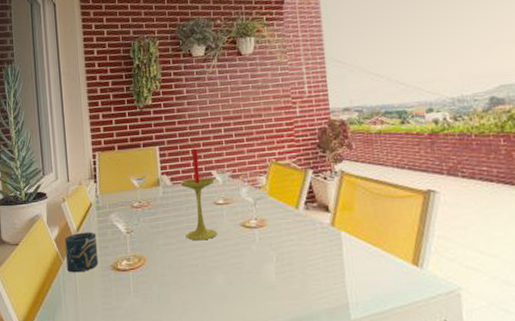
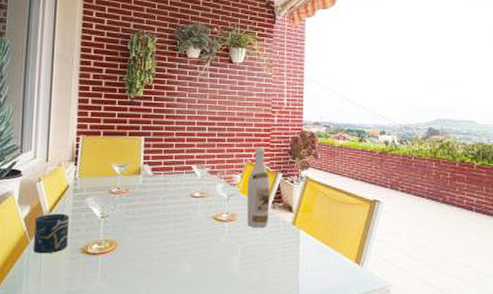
candle: present [180,148,218,241] -> none [160,142,194,230]
wine bottle: none [273,144,303,233] -> present [246,148,270,228]

